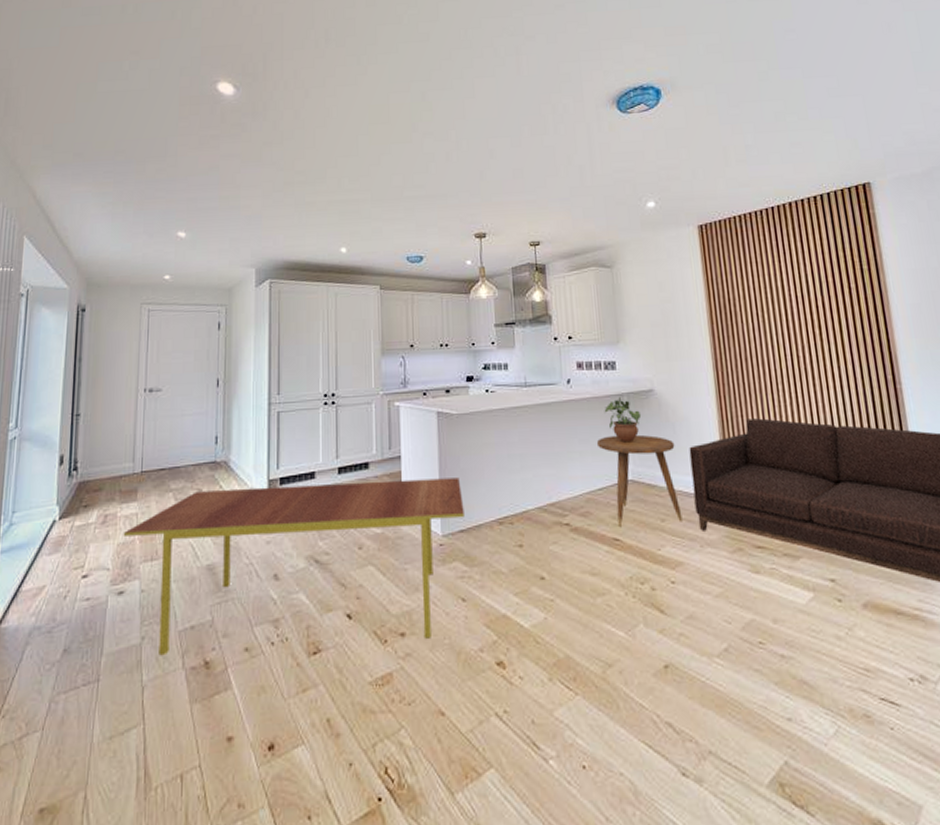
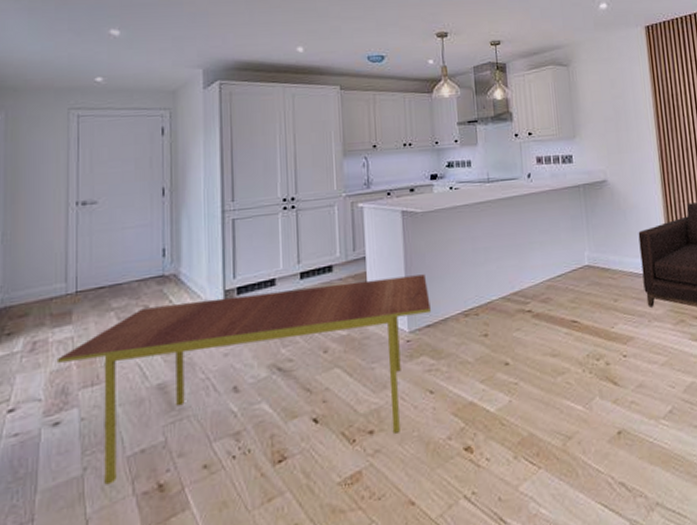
side table: present [596,434,683,526] -> none [555,222,633,309]
potted plant: present [604,397,642,443] -> none [562,189,596,231]

